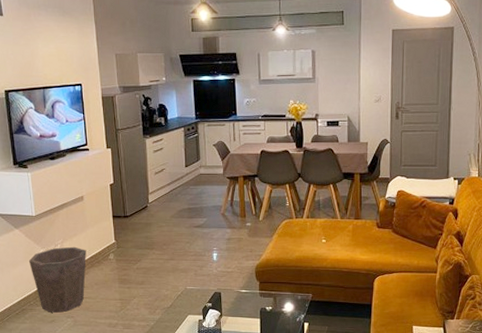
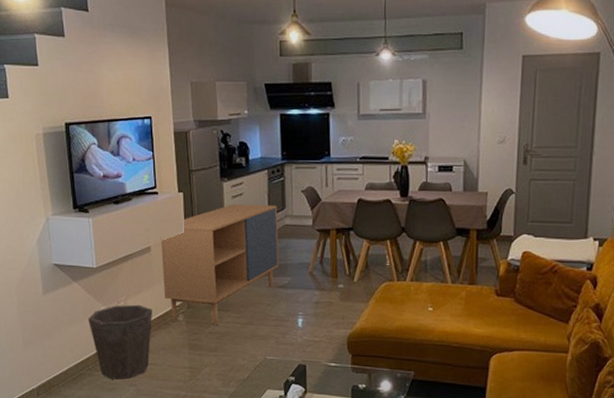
storage cabinet: none [92,157,196,262] -> present [160,203,279,326]

